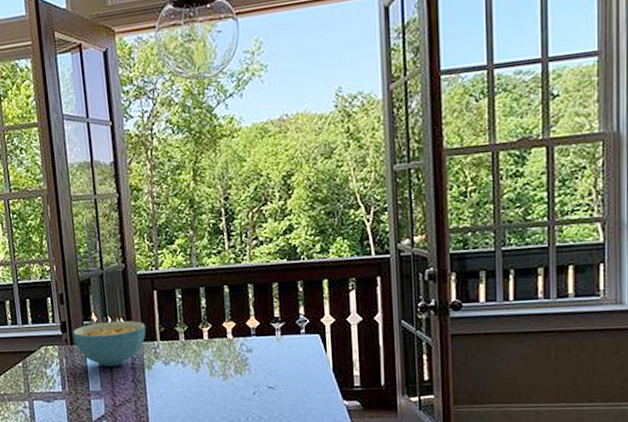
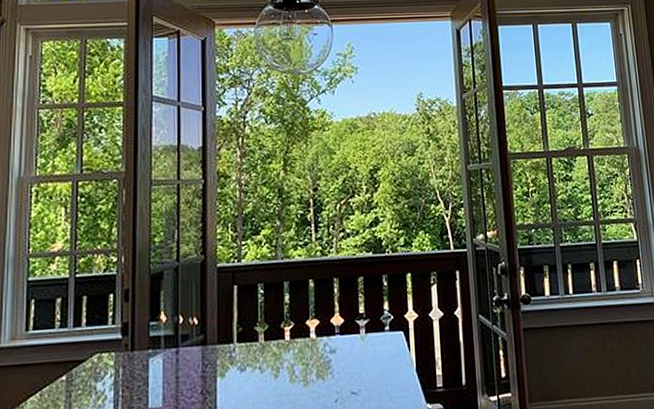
cereal bowl: present [72,320,146,367] -> none [135,320,223,377]

